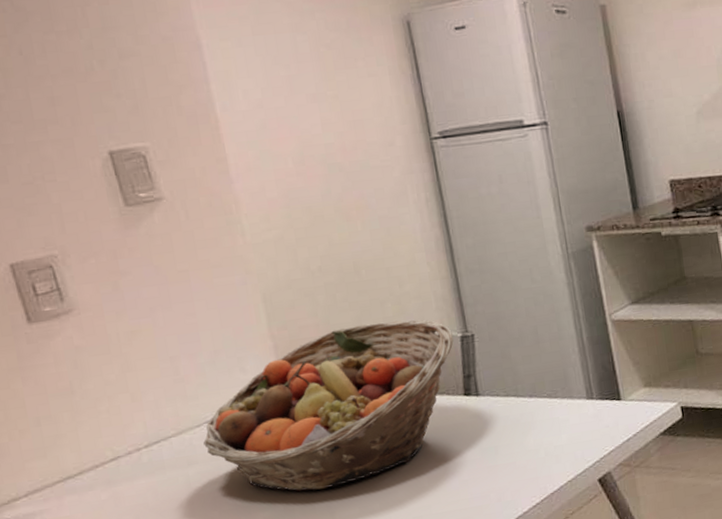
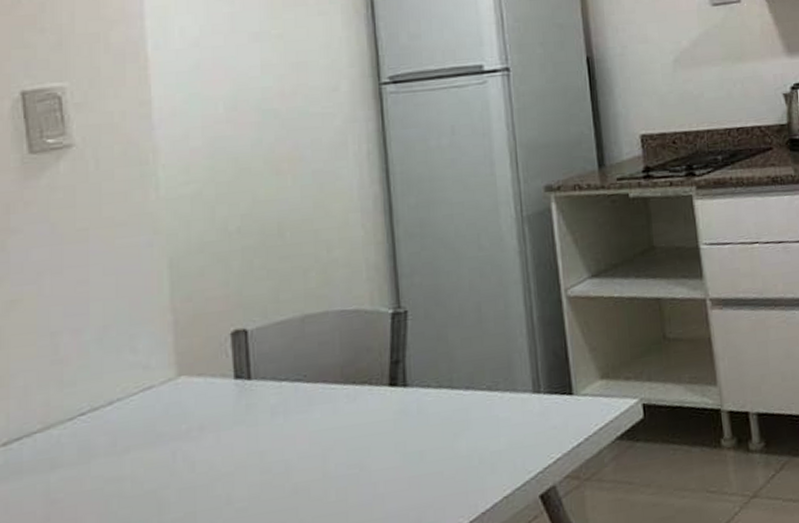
fruit basket: present [203,319,453,492] -> none [74,291,383,506]

